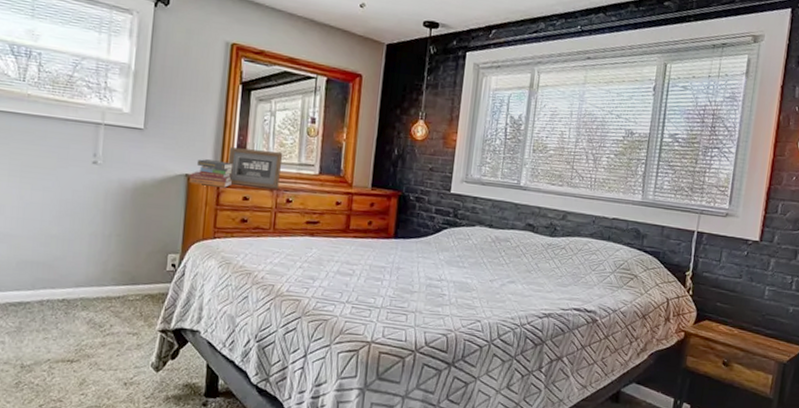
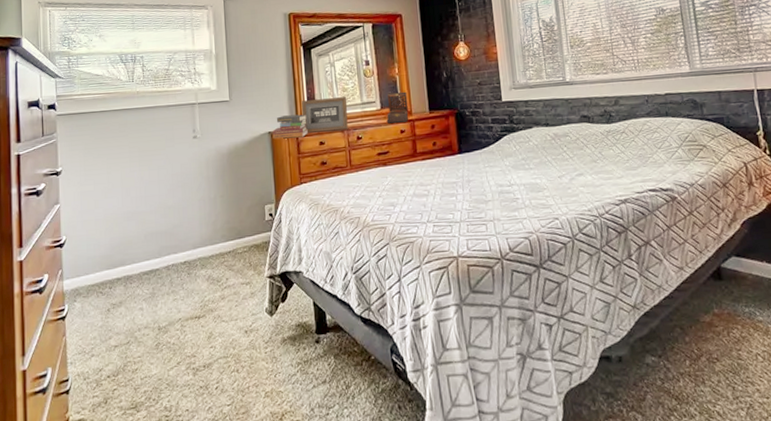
jewelry box: none [324,159,351,195] -> present [387,91,409,124]

